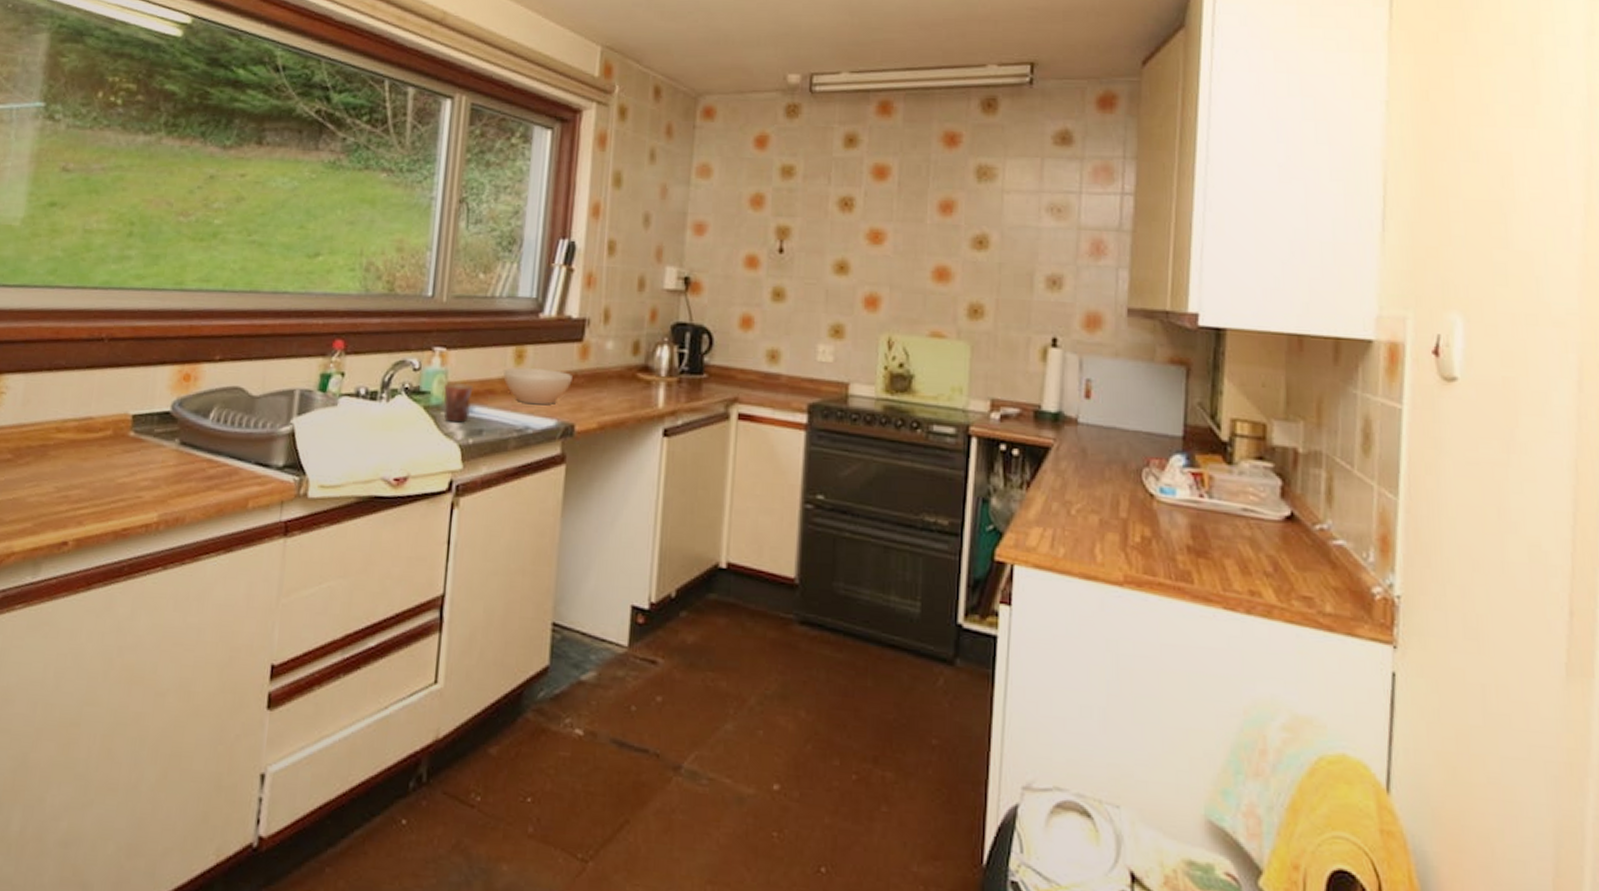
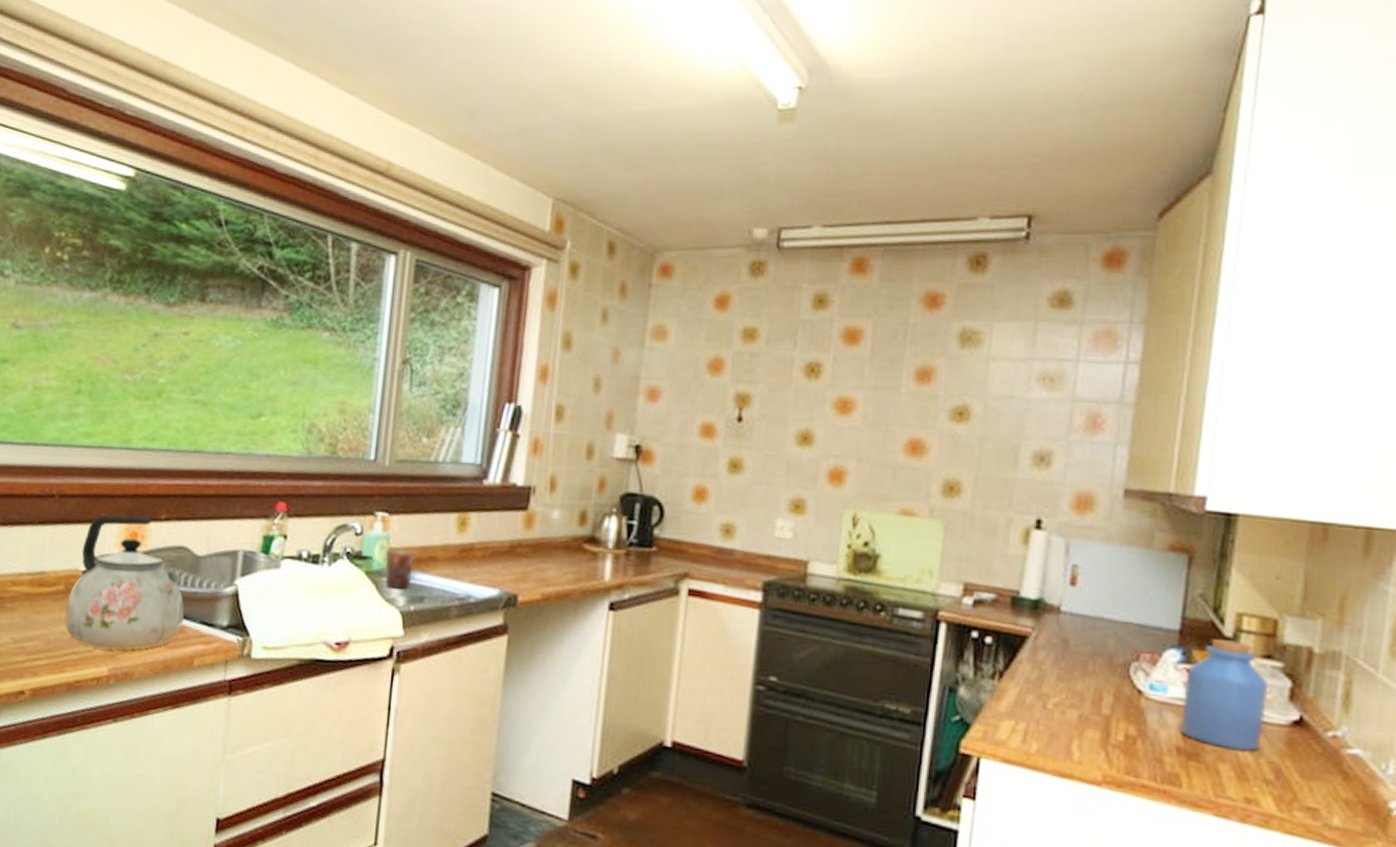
kettle: none [111,357,239,495] -> present [64,515,185,650]
bowl: present [503,368,572,405] -> none [445,535,516,574]
jar: none [1188,443,1263,547] -> present [1180,639,1269,752]

